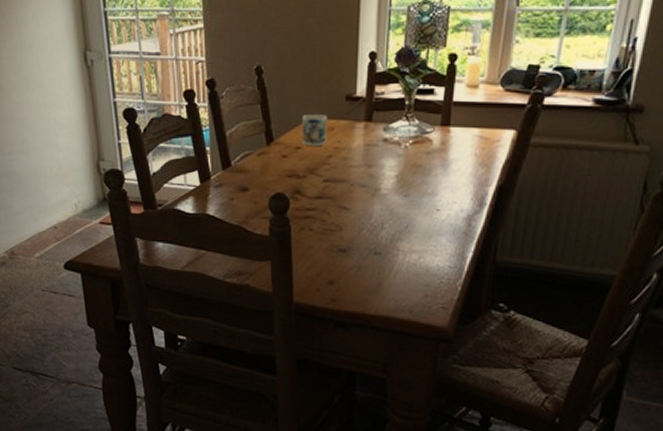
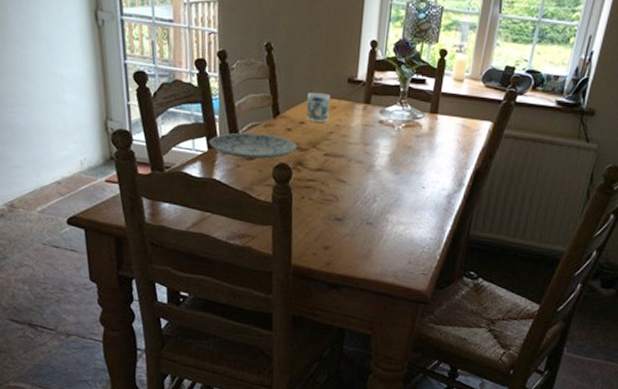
plate: none [201,162,294,191] -> present [209,132,298,160]

